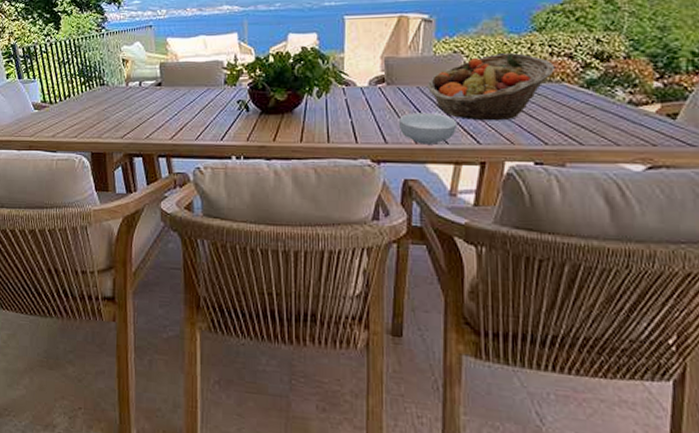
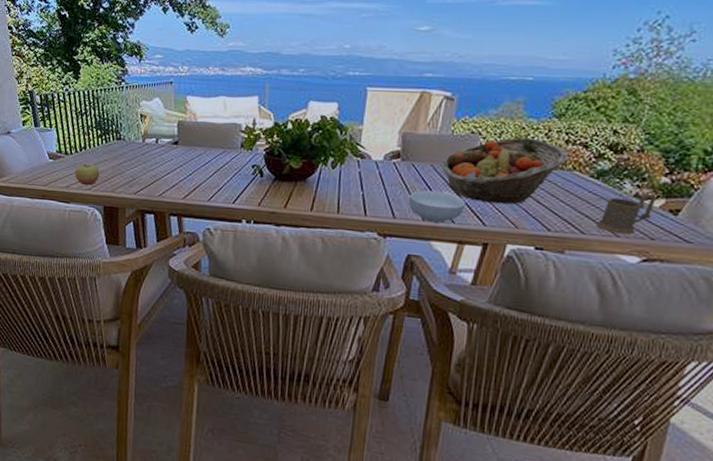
apple: none [60,111,85,132] -> present [74,163,100,185]
mug: none [593,99,652,143] -> present [595,193,657,235]

